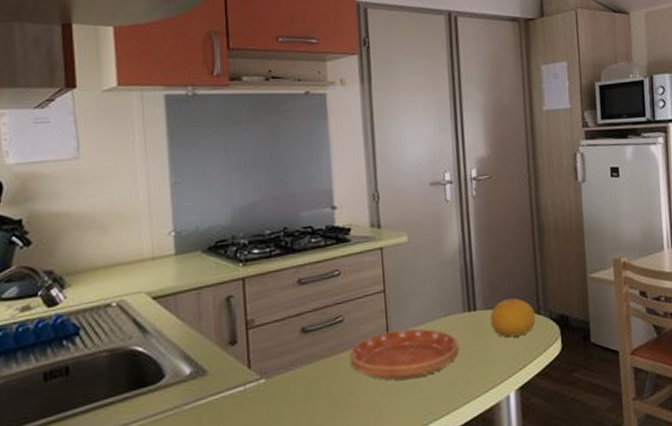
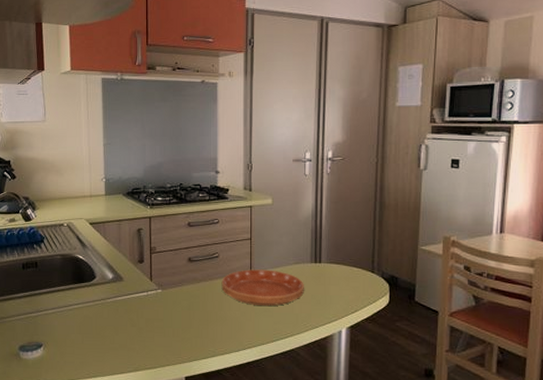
fruit: present [490,297,536,338] -> none [332,257,370,288]

